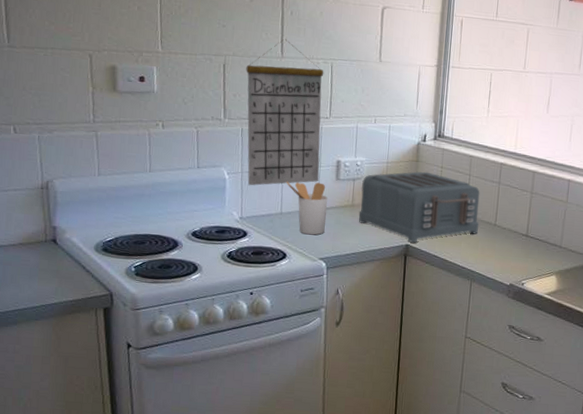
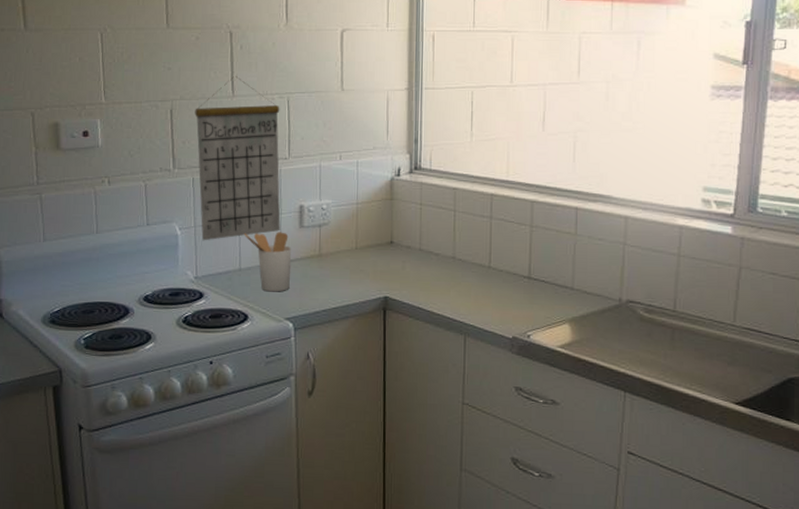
toaster: present [359,171,480,243] -> none [327,210,469,294]

